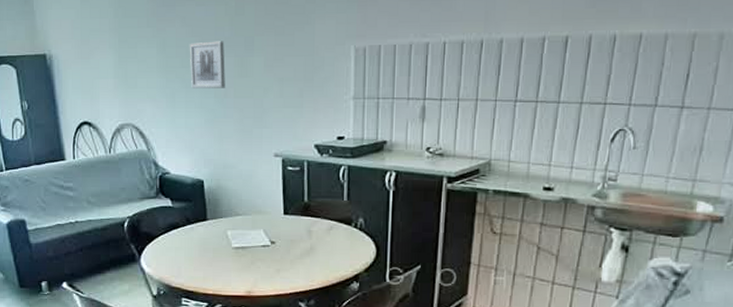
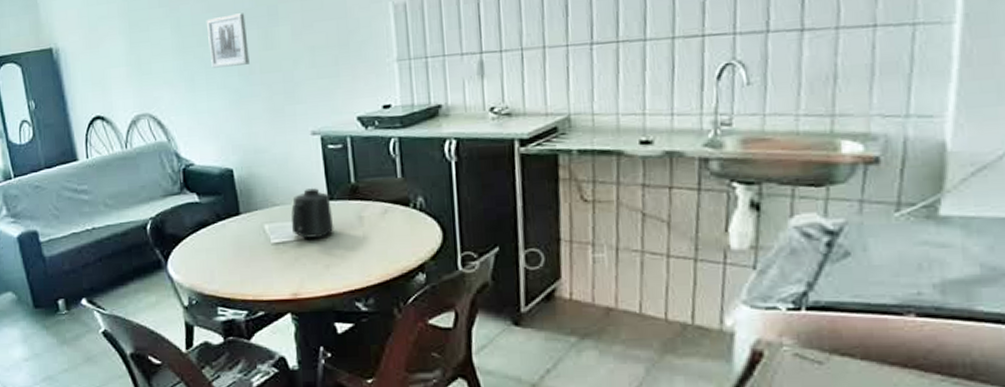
mug: none [250,203,287,246] -> present [291,188,334,239]

